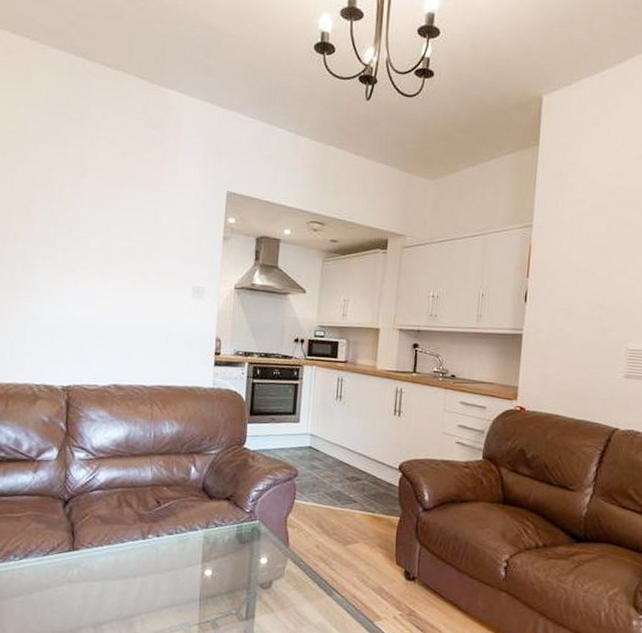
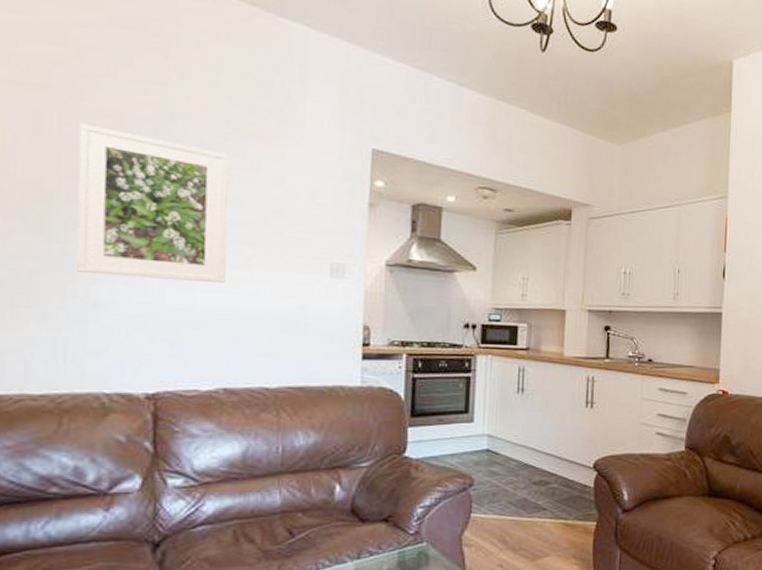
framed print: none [20,179,123,302] -> present [76,123,229,284]

